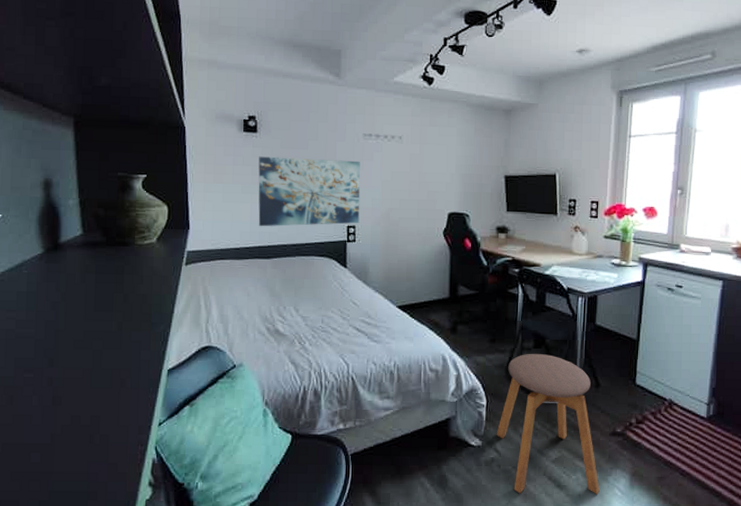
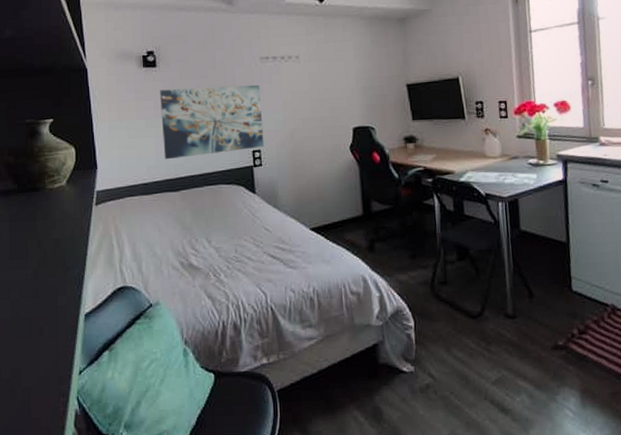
stool: present [496,353,600,494] -> none [428,266,549,422]

